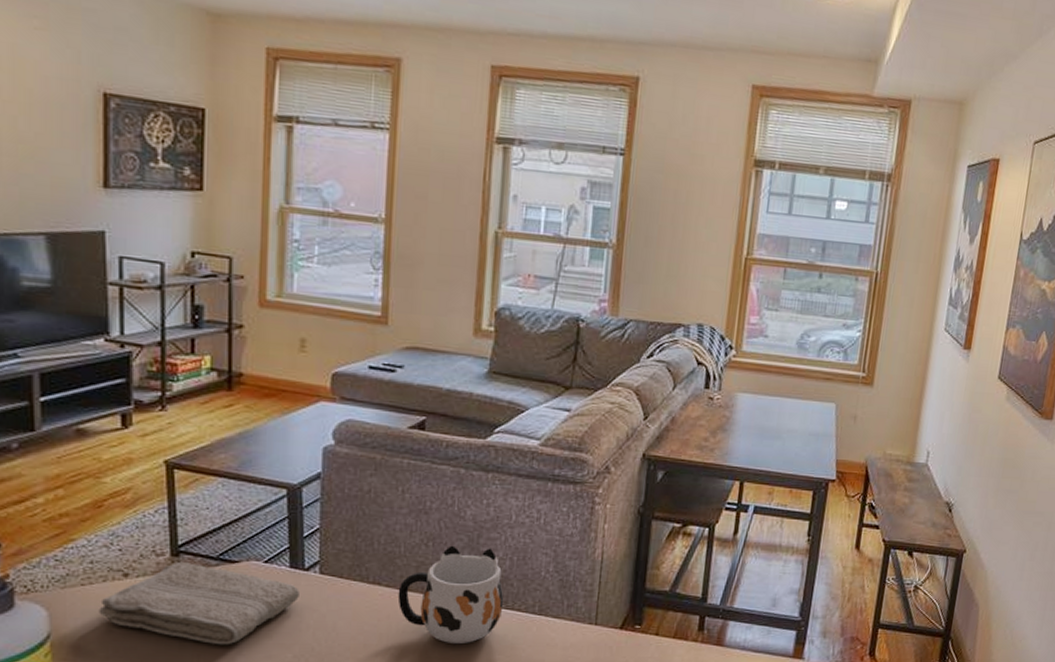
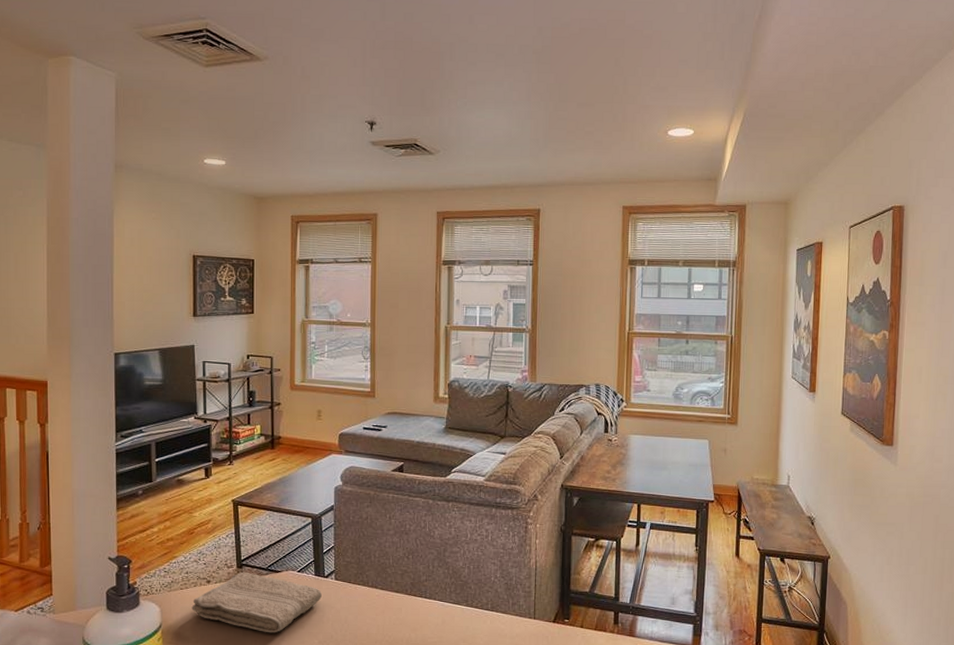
mug: present [397,545,504,645] -> none [389,558,465,634]

